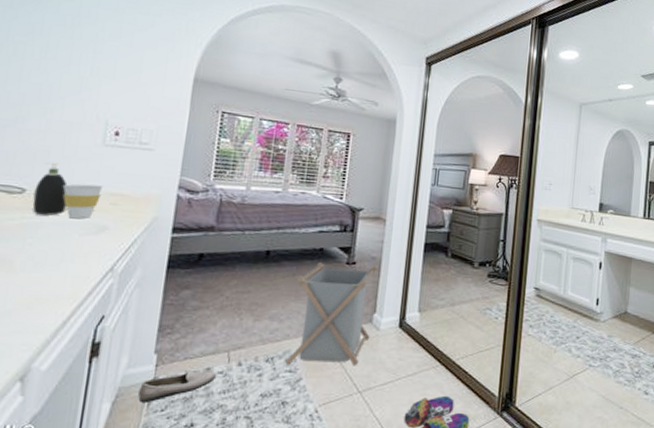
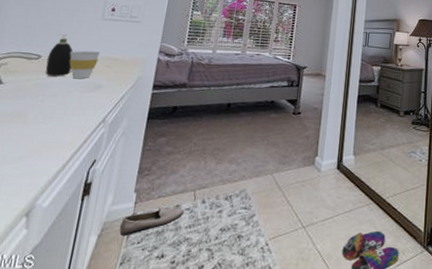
laundry basket: present [285,262,378,366] -> none [241,113,319,204]

